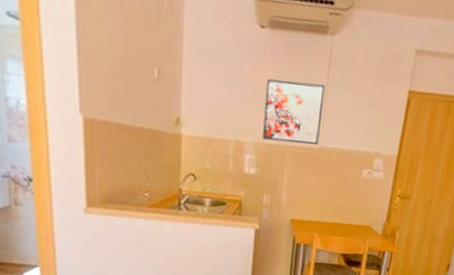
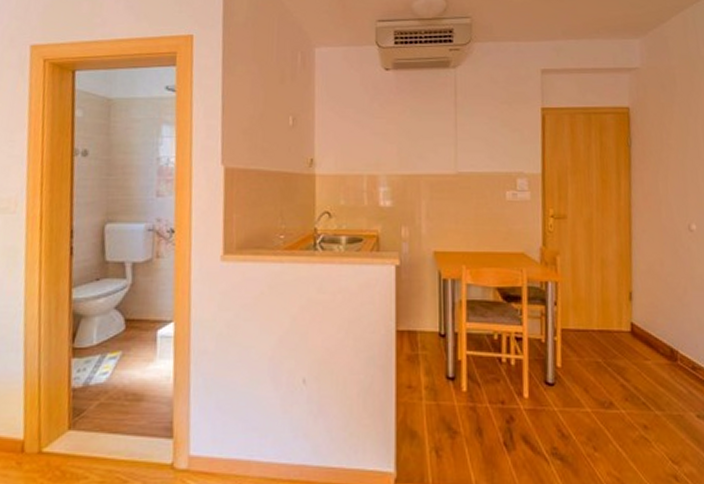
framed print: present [262,79,325,146] -> none [395,113,454,172]

